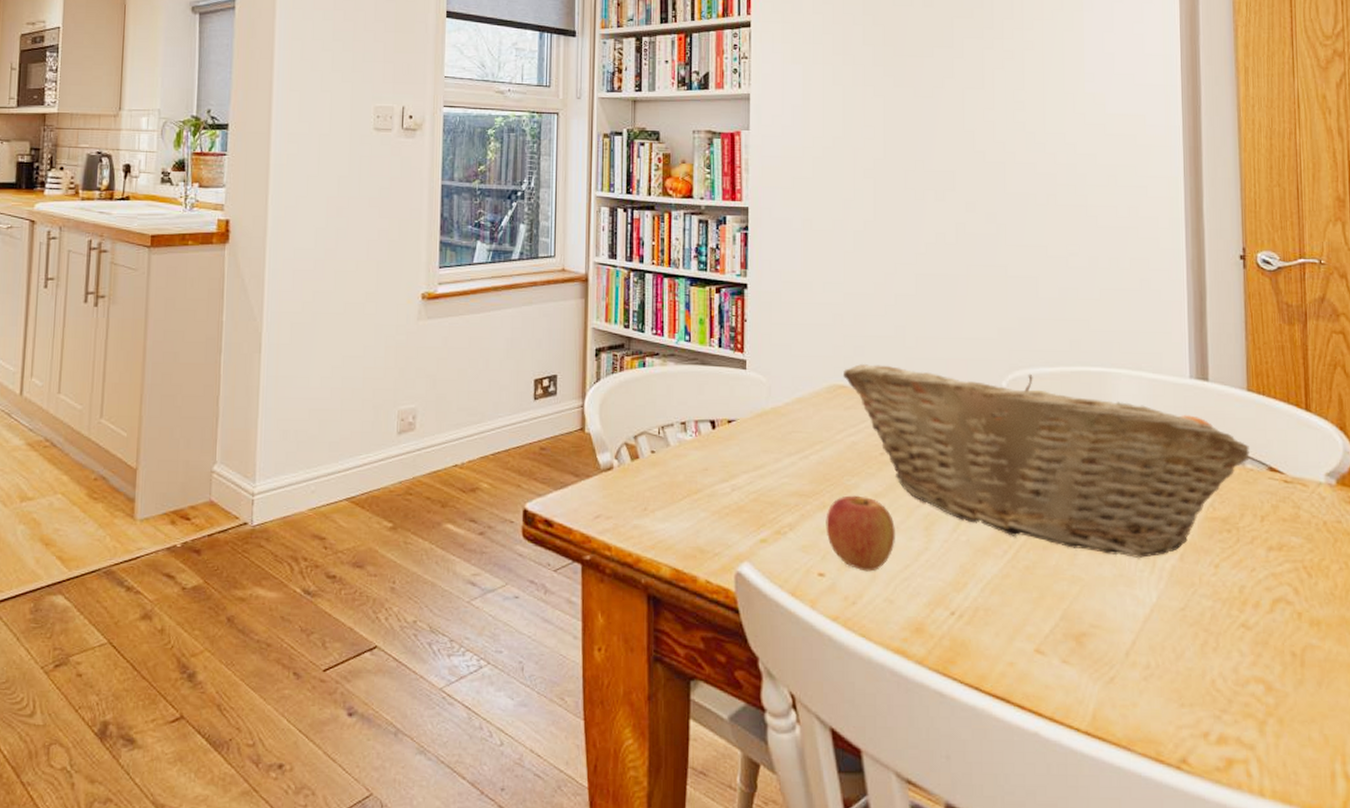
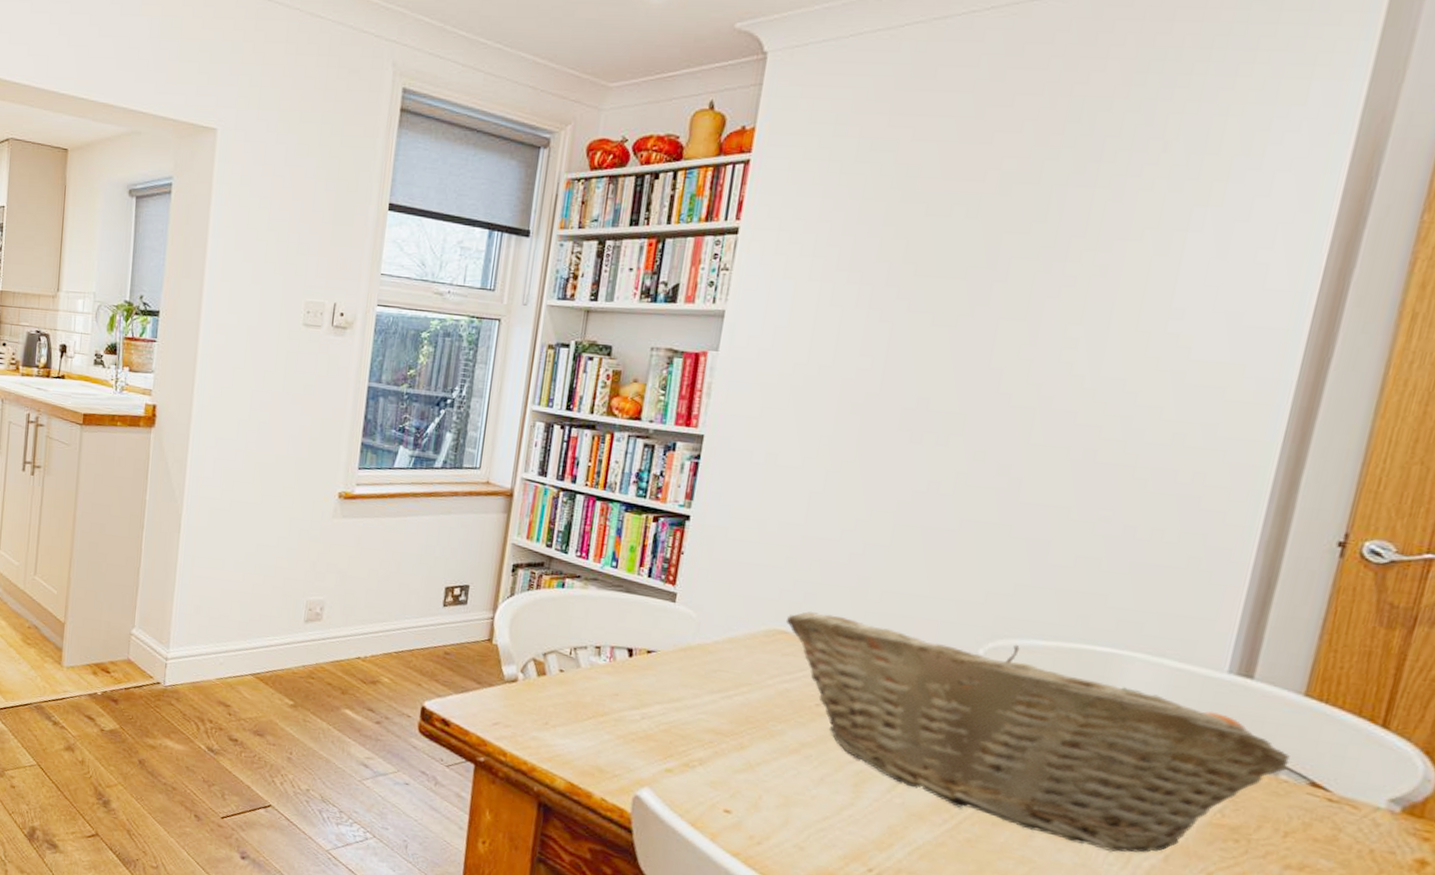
apple: present [826,495,895,572] -> none [740,740,820,818]

